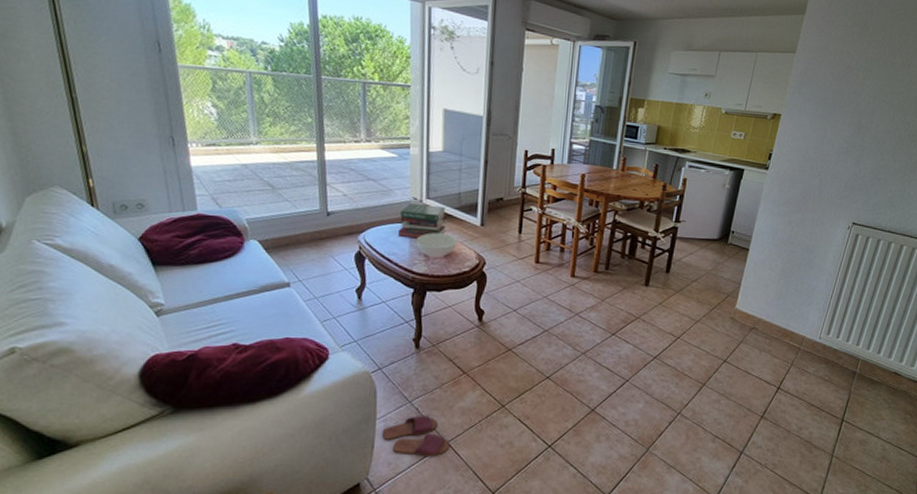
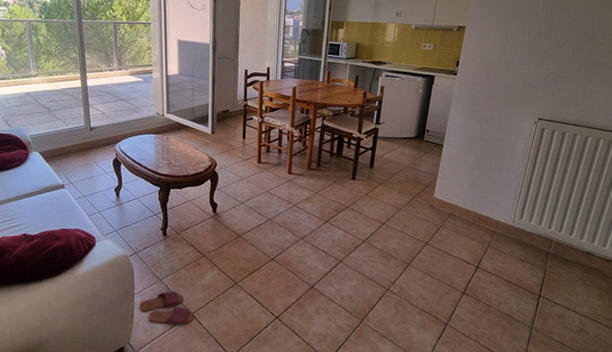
books: present [397,203,446,239] -> none [145,118,184,146]
bowl: present [415,232,458,258] -> none [160,141,194,161]

